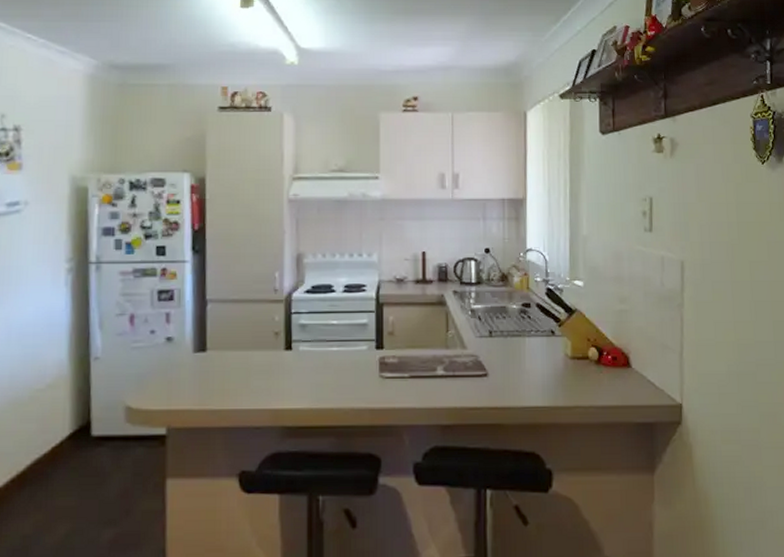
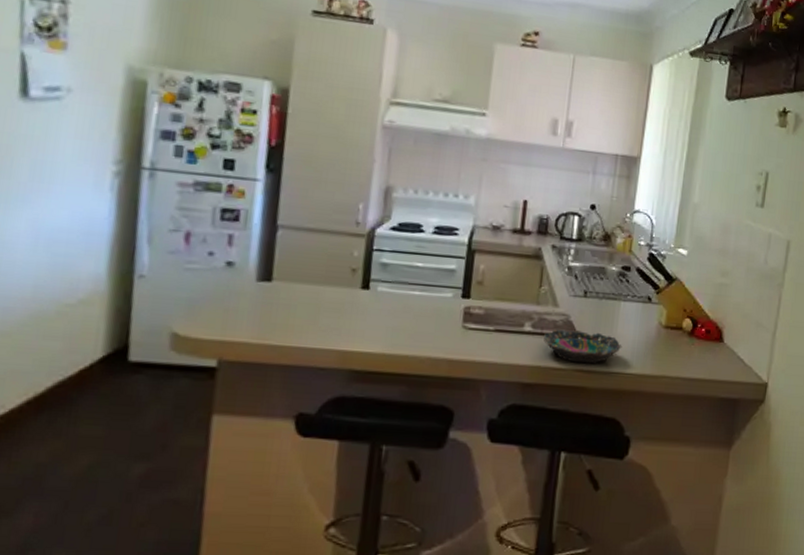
bowl: none [456,369,533,401] -> present [544,329,623,364]

